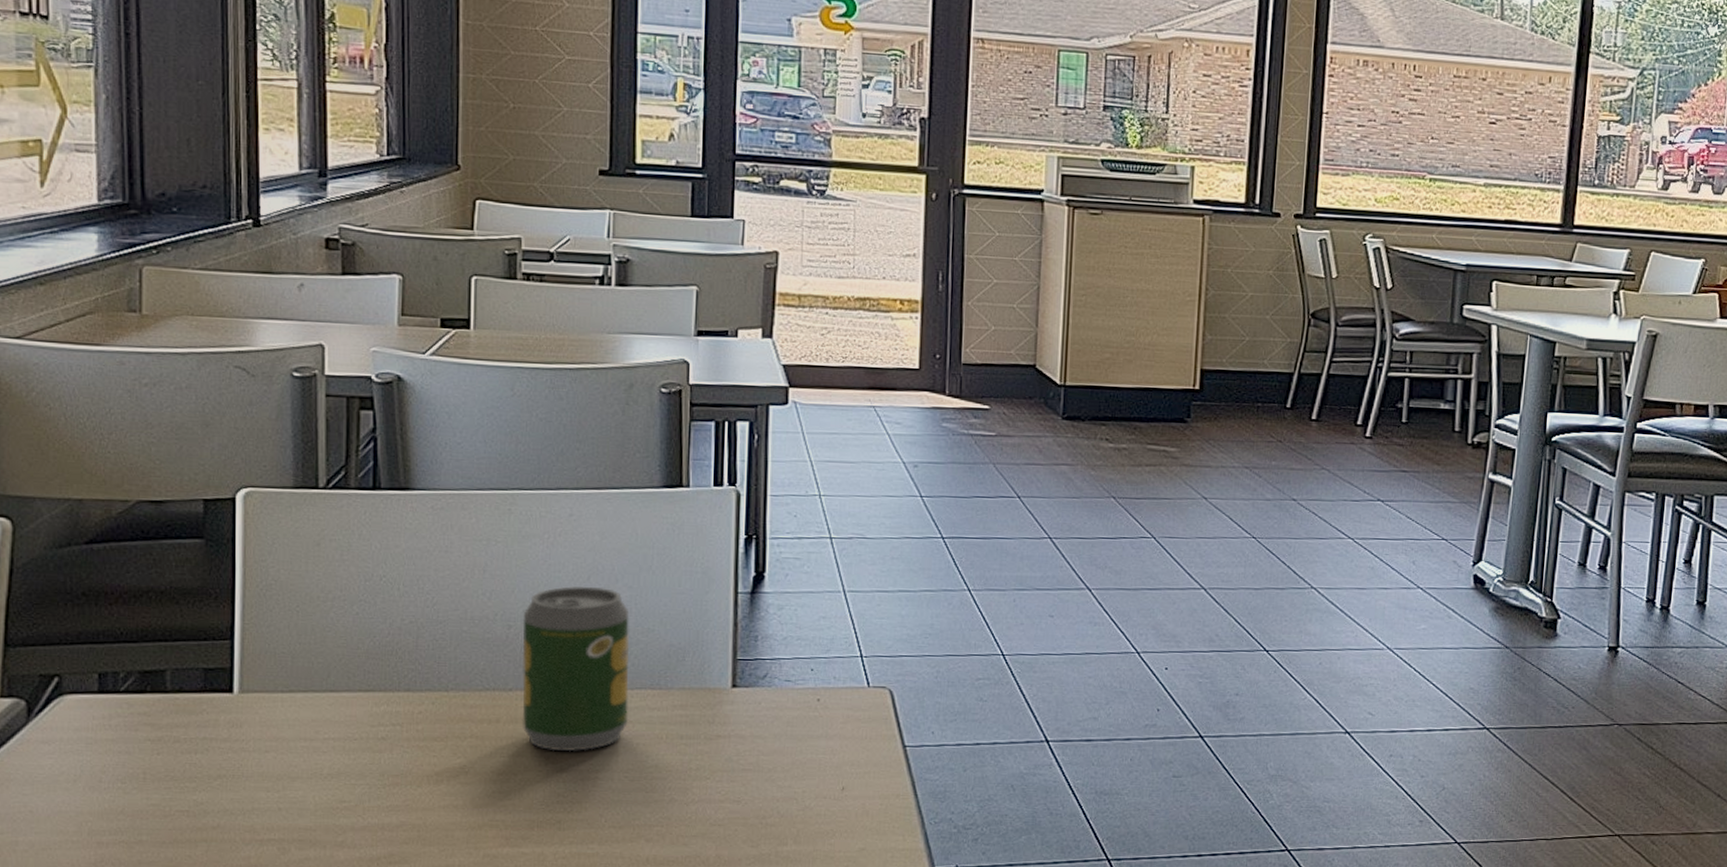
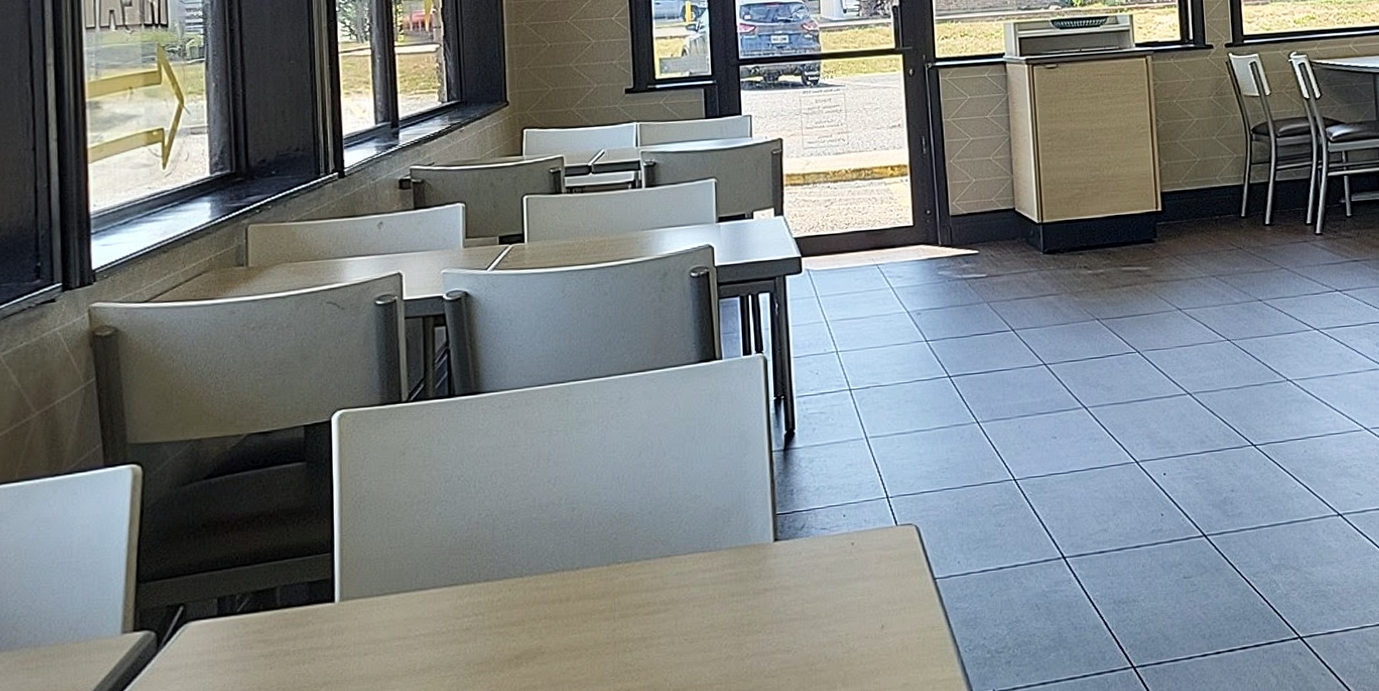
soda can: present [522,586,630,752] -> none [584,461,685,623]

